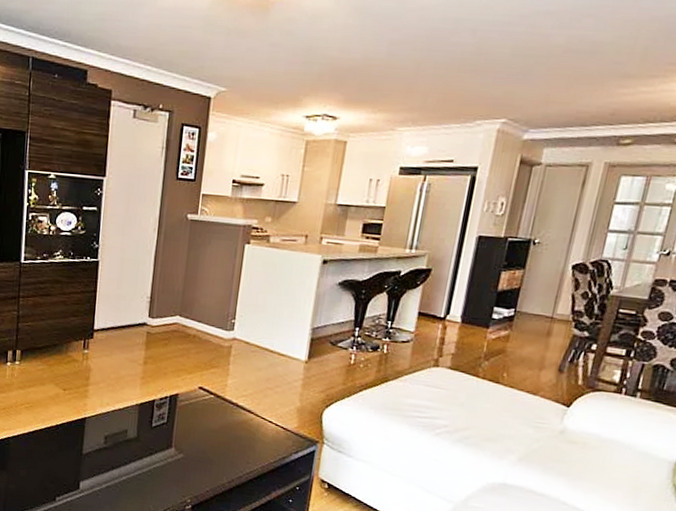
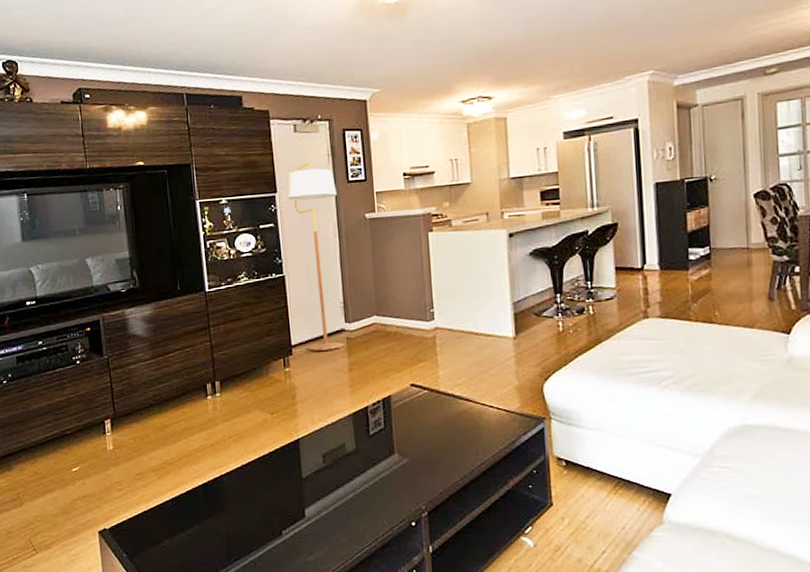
floor lamp: none [109,151,164,341] -> present [287,162,344,351]

